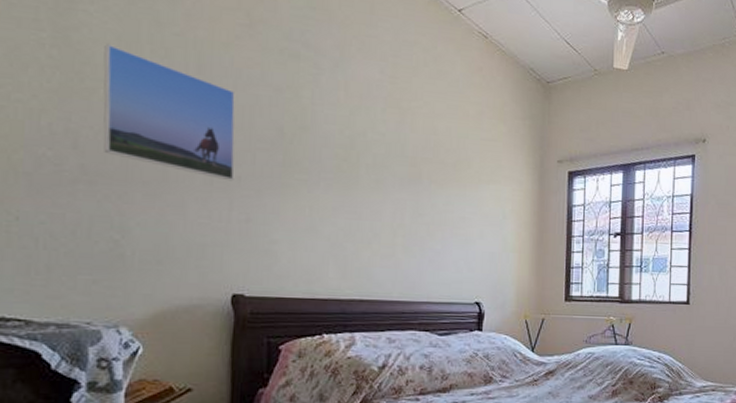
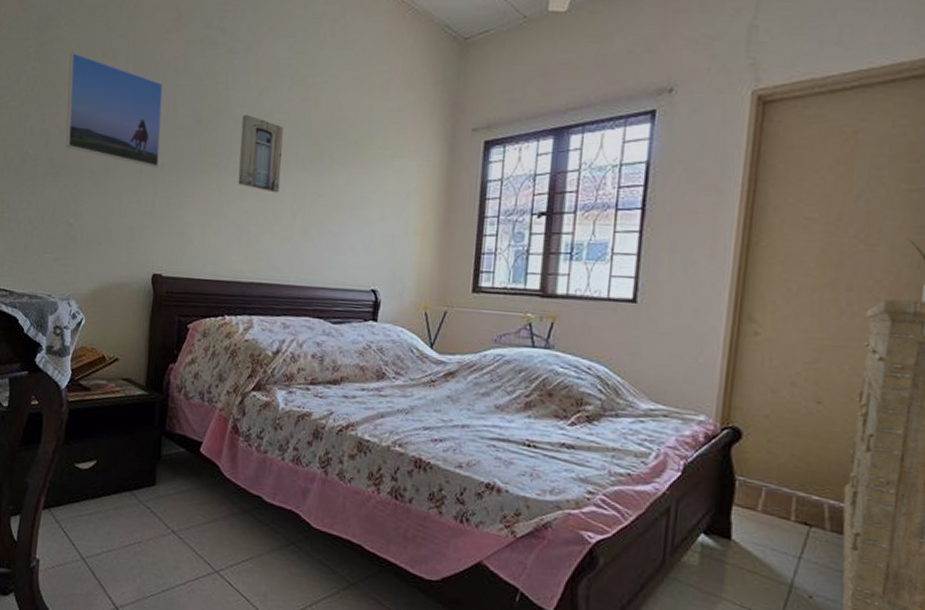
wall art: none [331,131,379,212] -> present [238,114,284,193]

